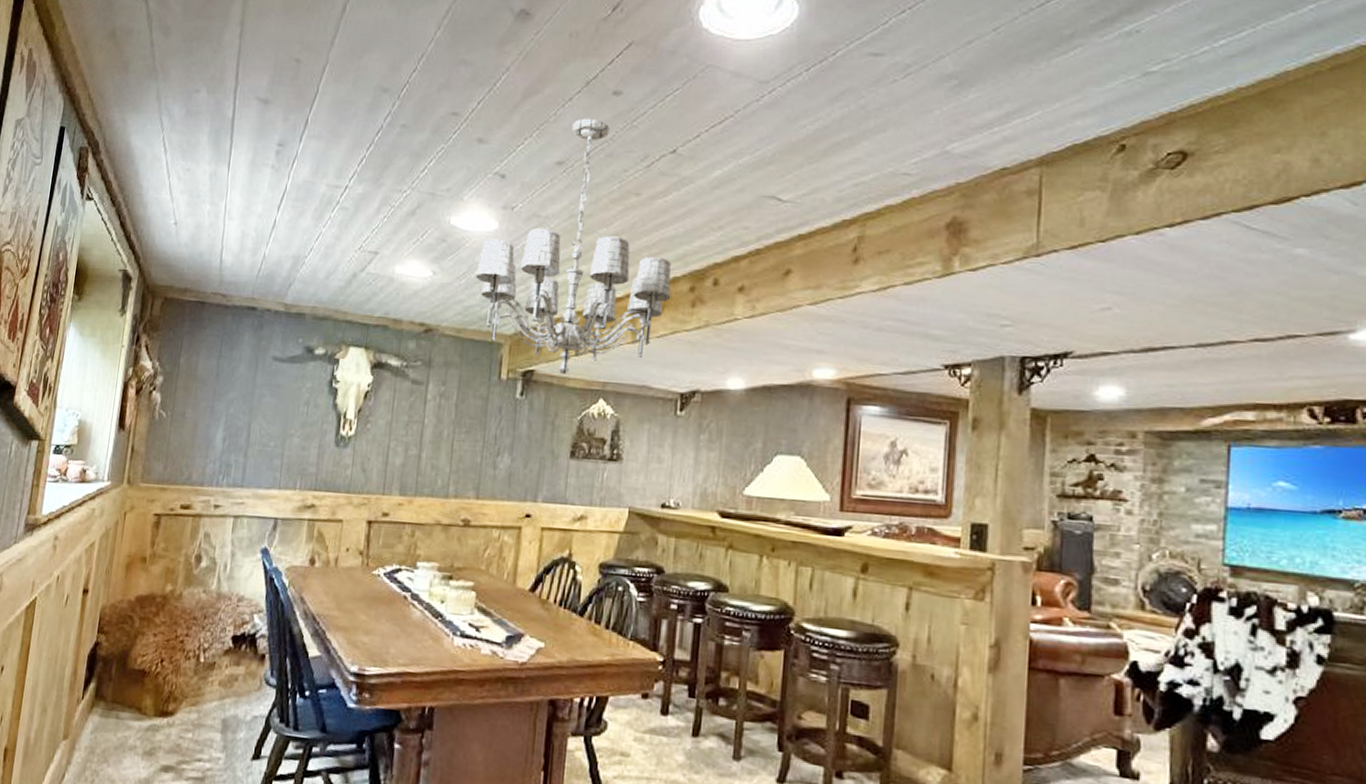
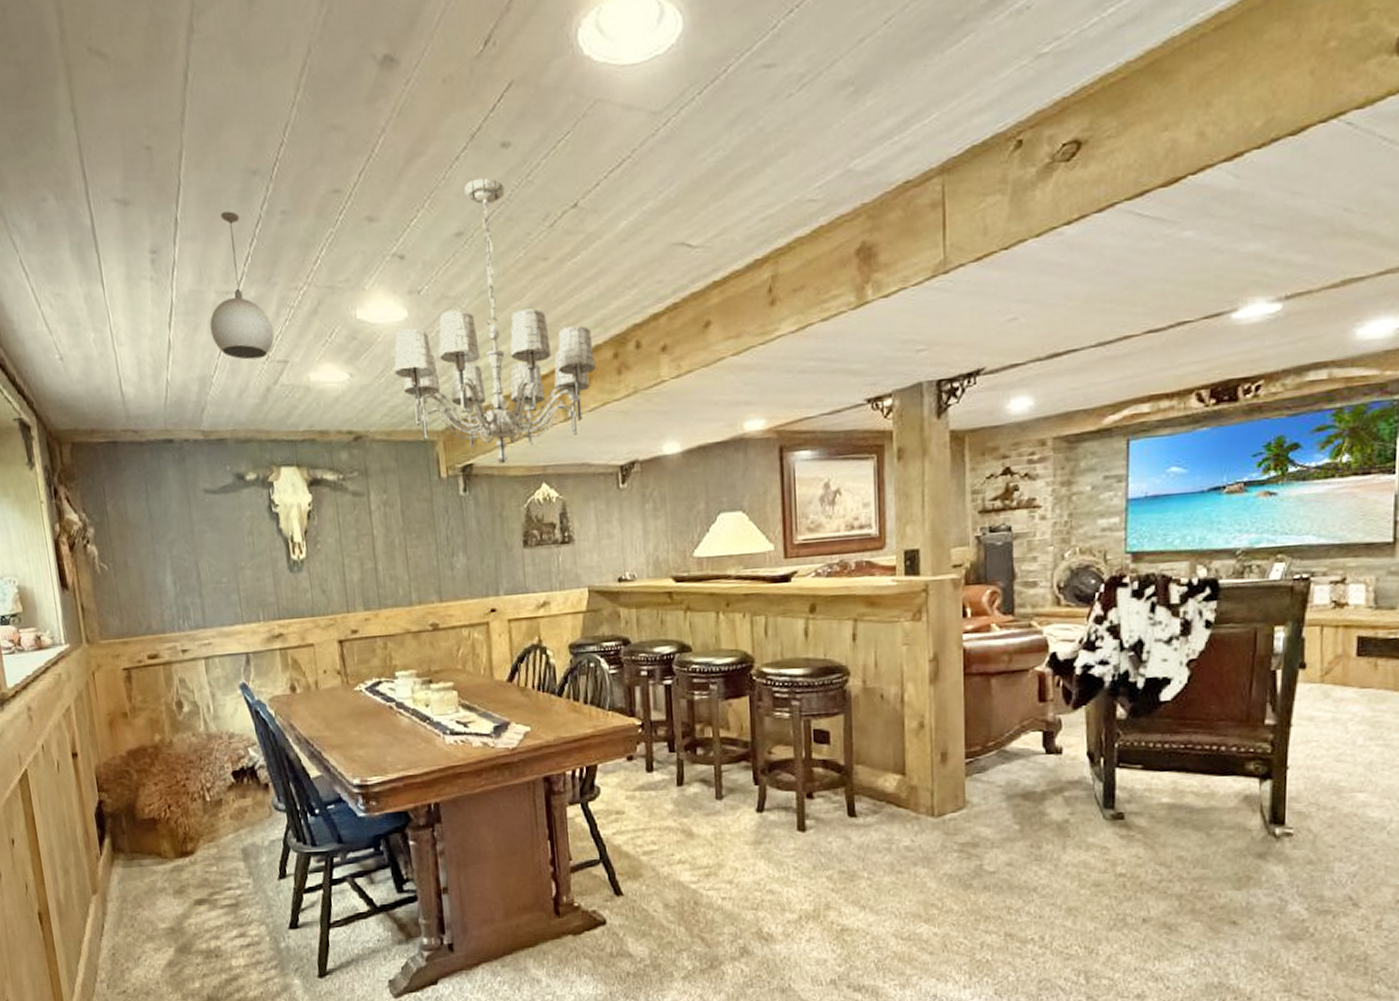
pendant light: none [314,119,372,247] -> present [210,211,275,360]

